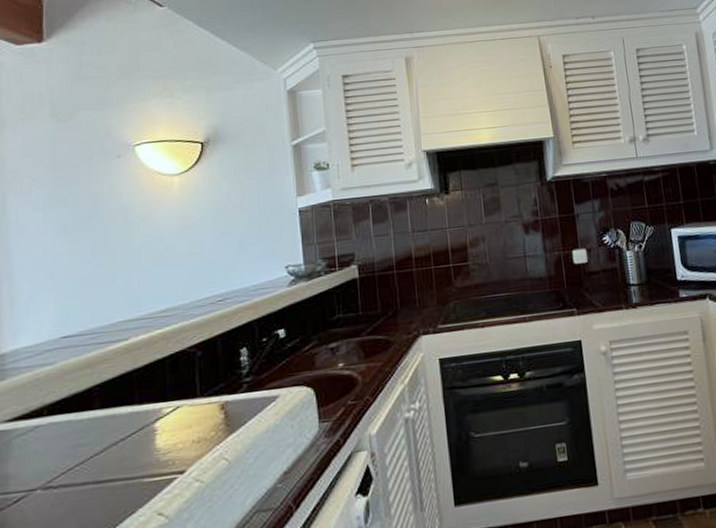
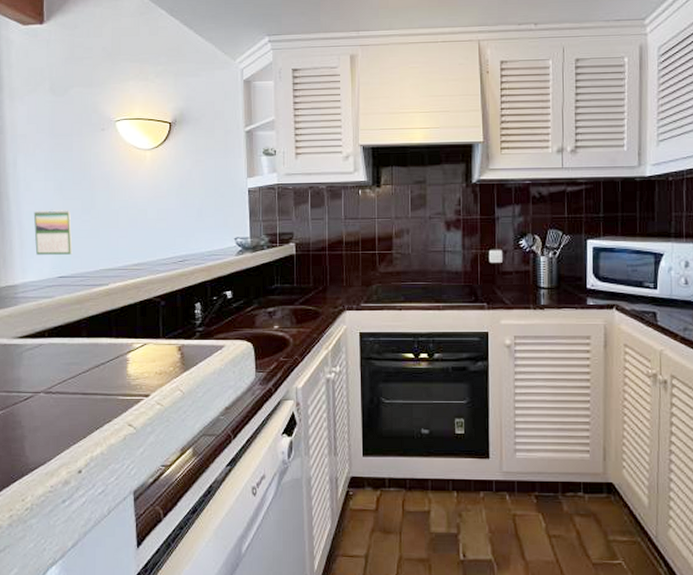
calendar: none [28,254,81,313] -> present [33,209,73,255]

